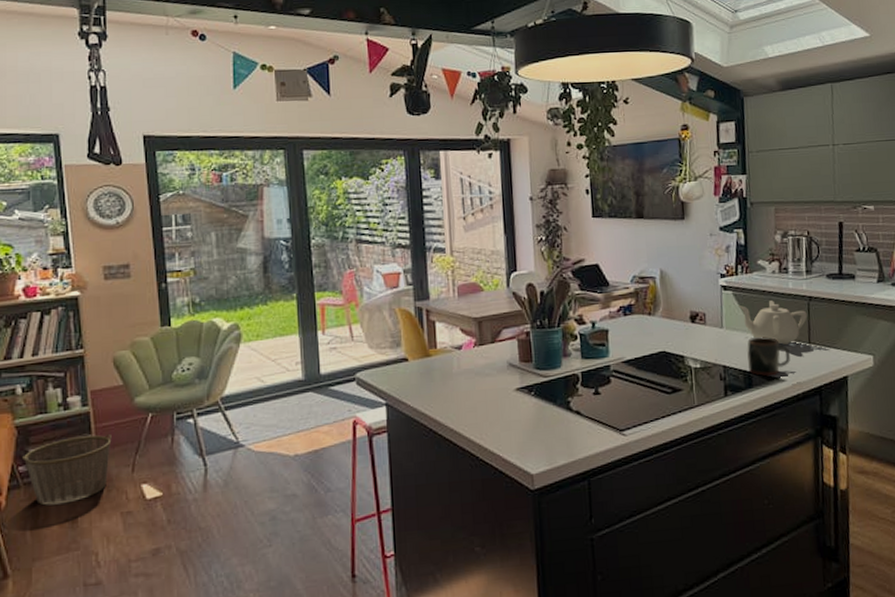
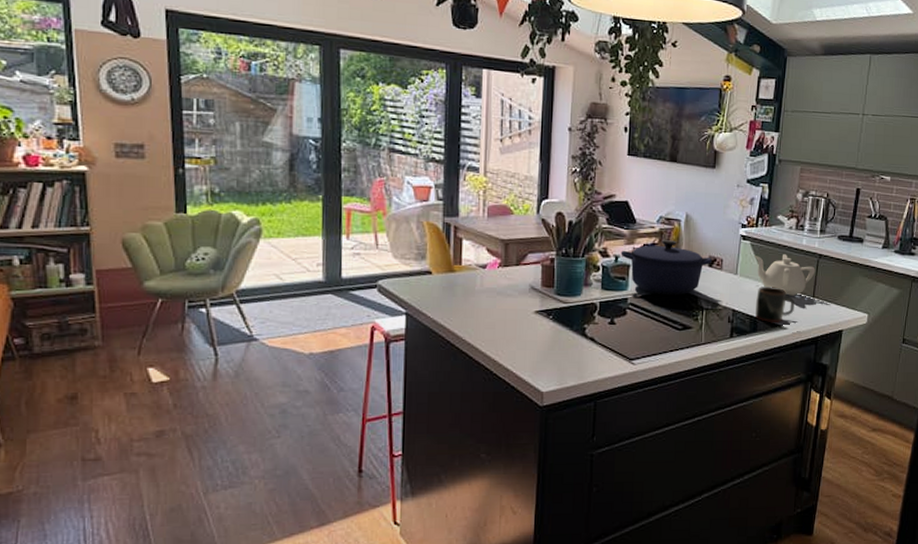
basket: present [22,434,112,506] -> none [19,315,117,380]
cooking pot: none [597,299,695,359] -> present [620,240,713,296]

